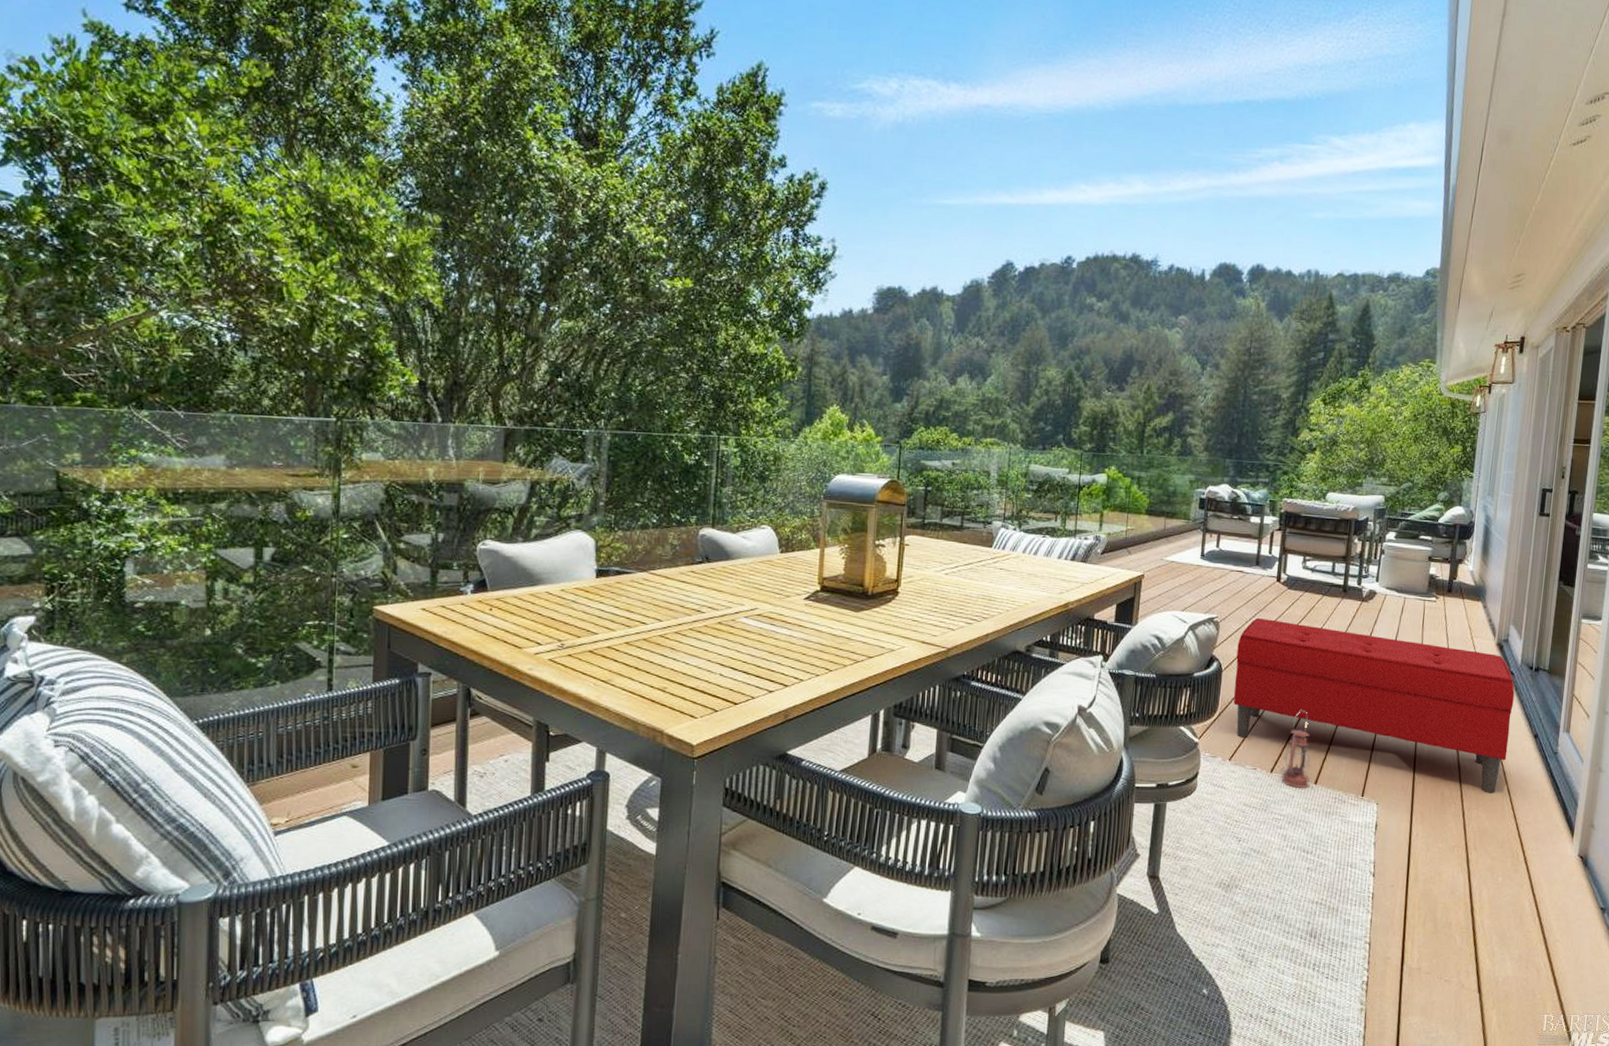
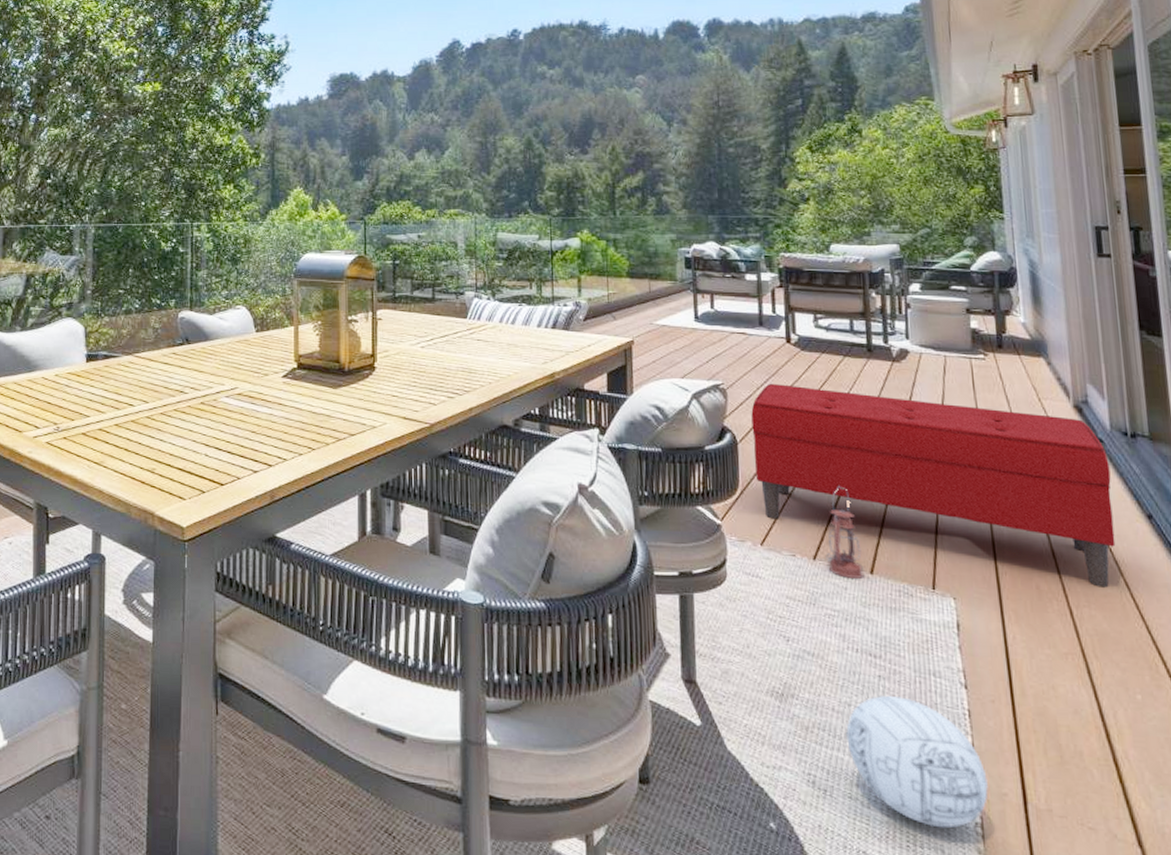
ball: none [1274,883,1378,987] -> present [846,695,988,828]

